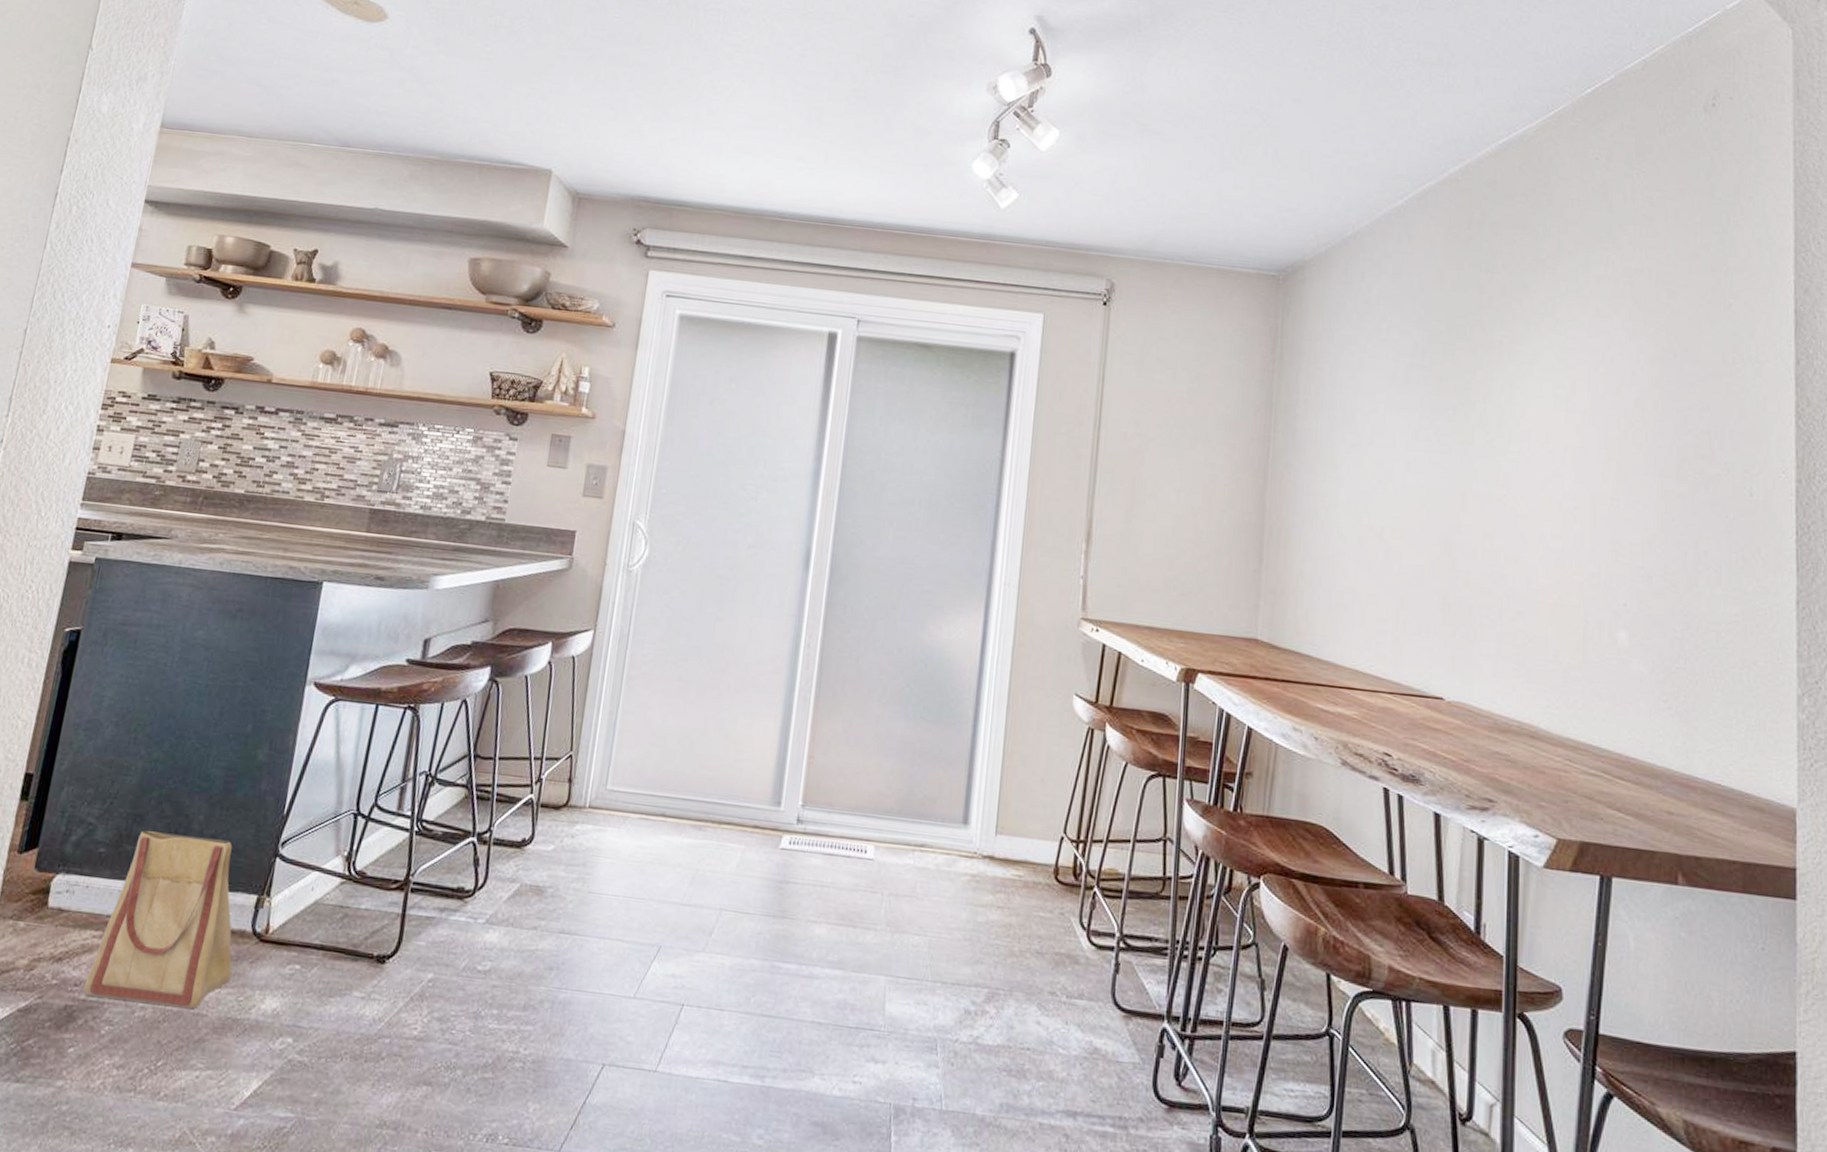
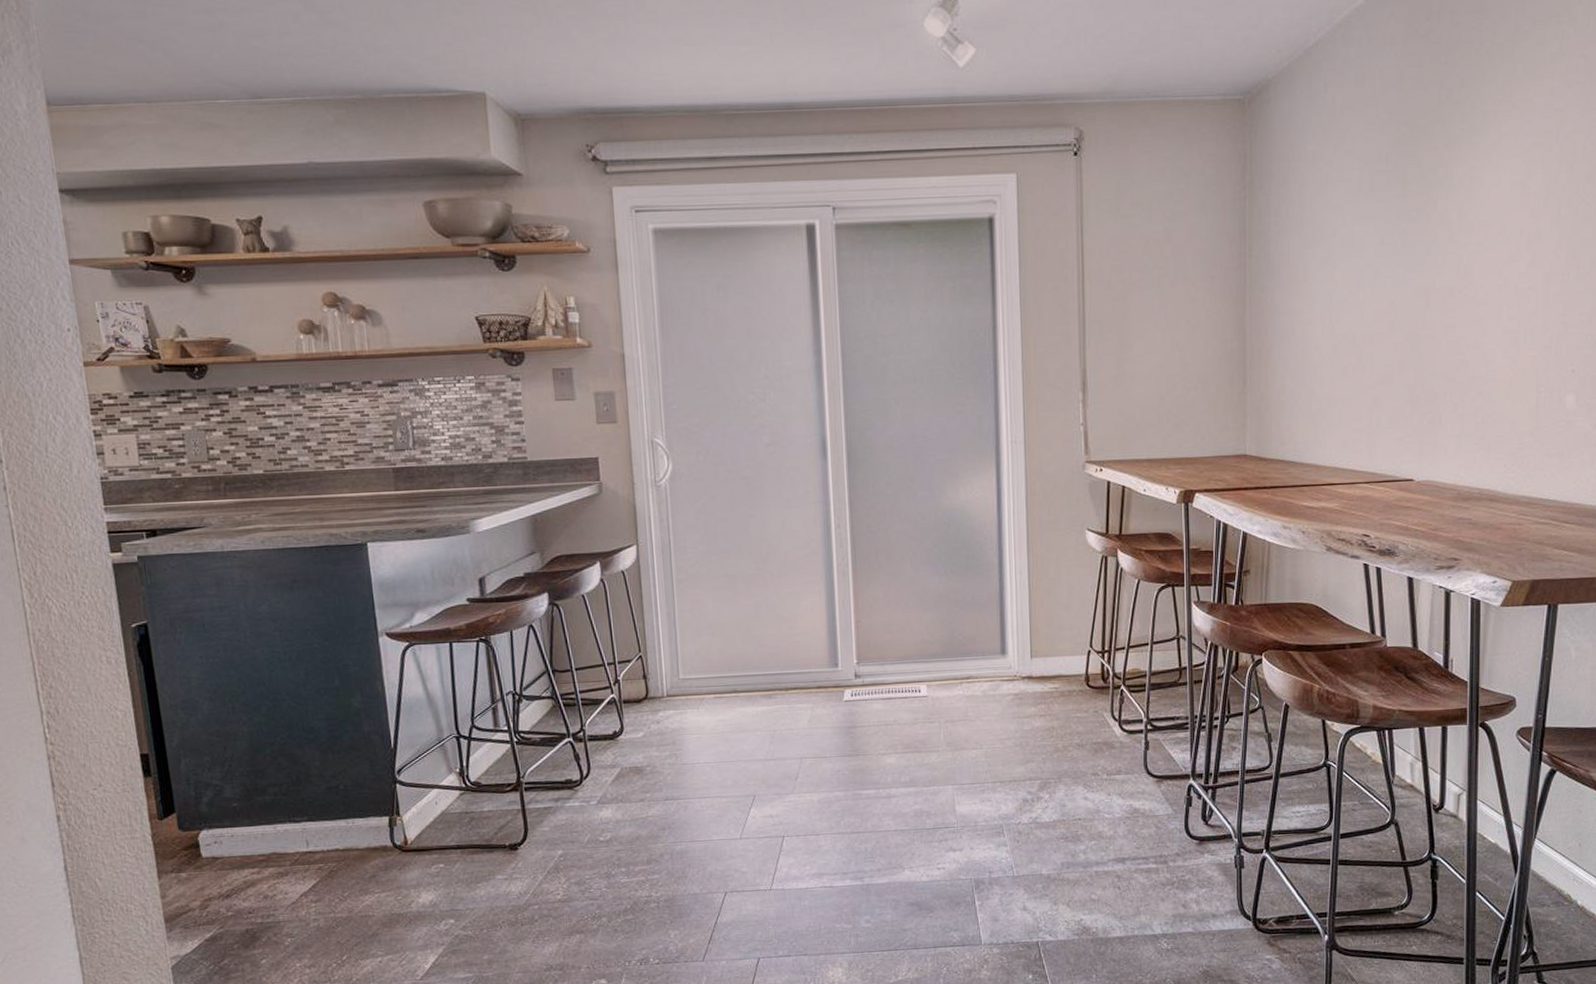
shopping bag: present [83,830,233,1010] -> none [257,778,386,920]

